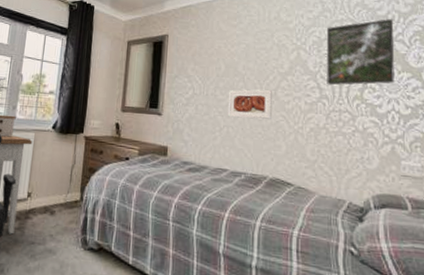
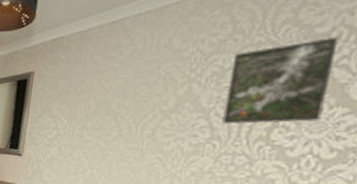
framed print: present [227,89,272,119] -> none [93,129,150,162]

